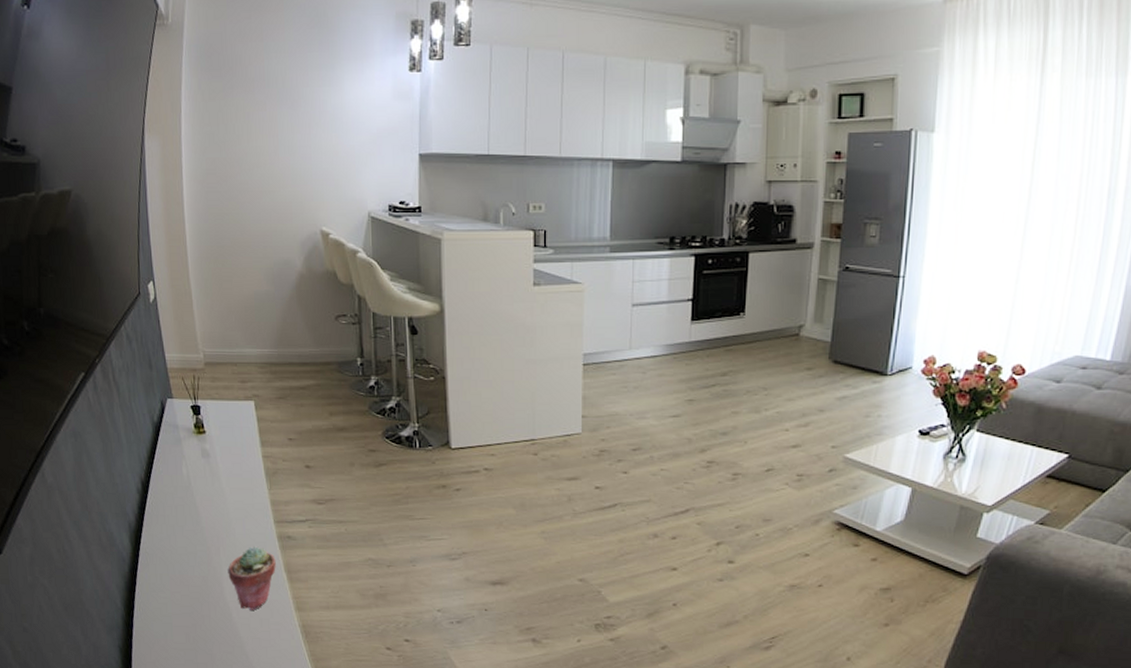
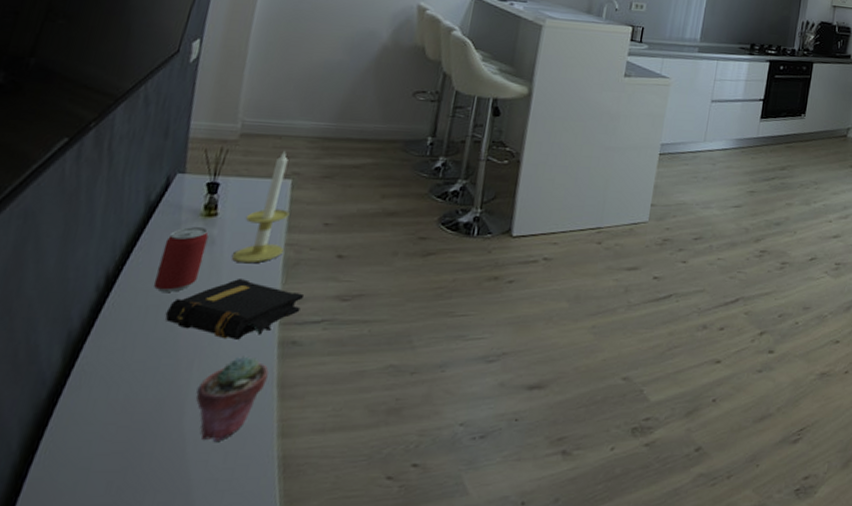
beer can: none [174,443,205,495] -> present [154,227,209,292]
book: none [190,484,288,533] -> present [165,278,305,340]
candle: none [224,376,262,472] -> present [231,150,290,264]

